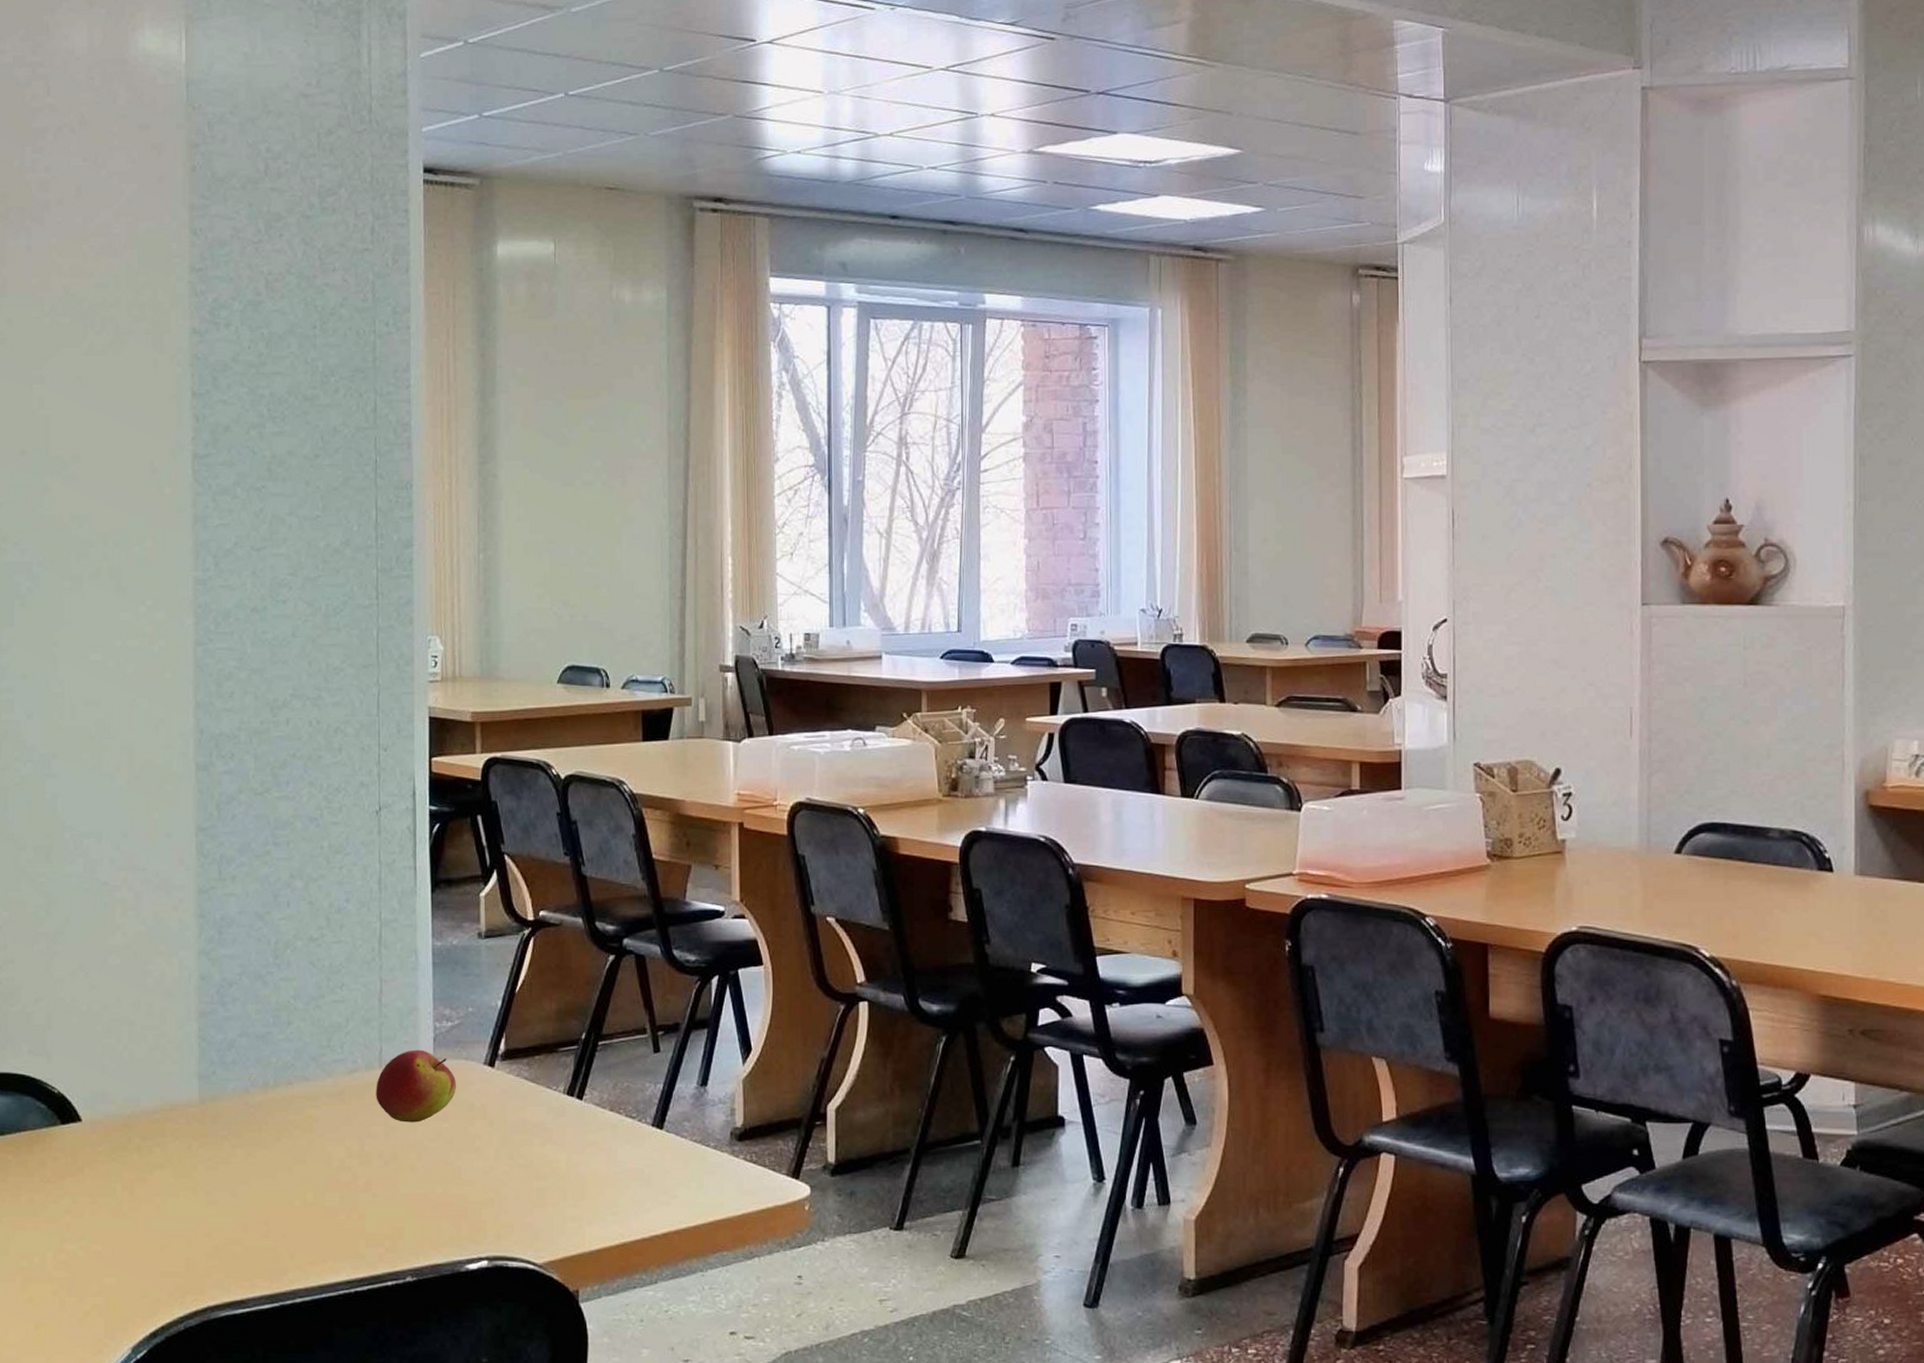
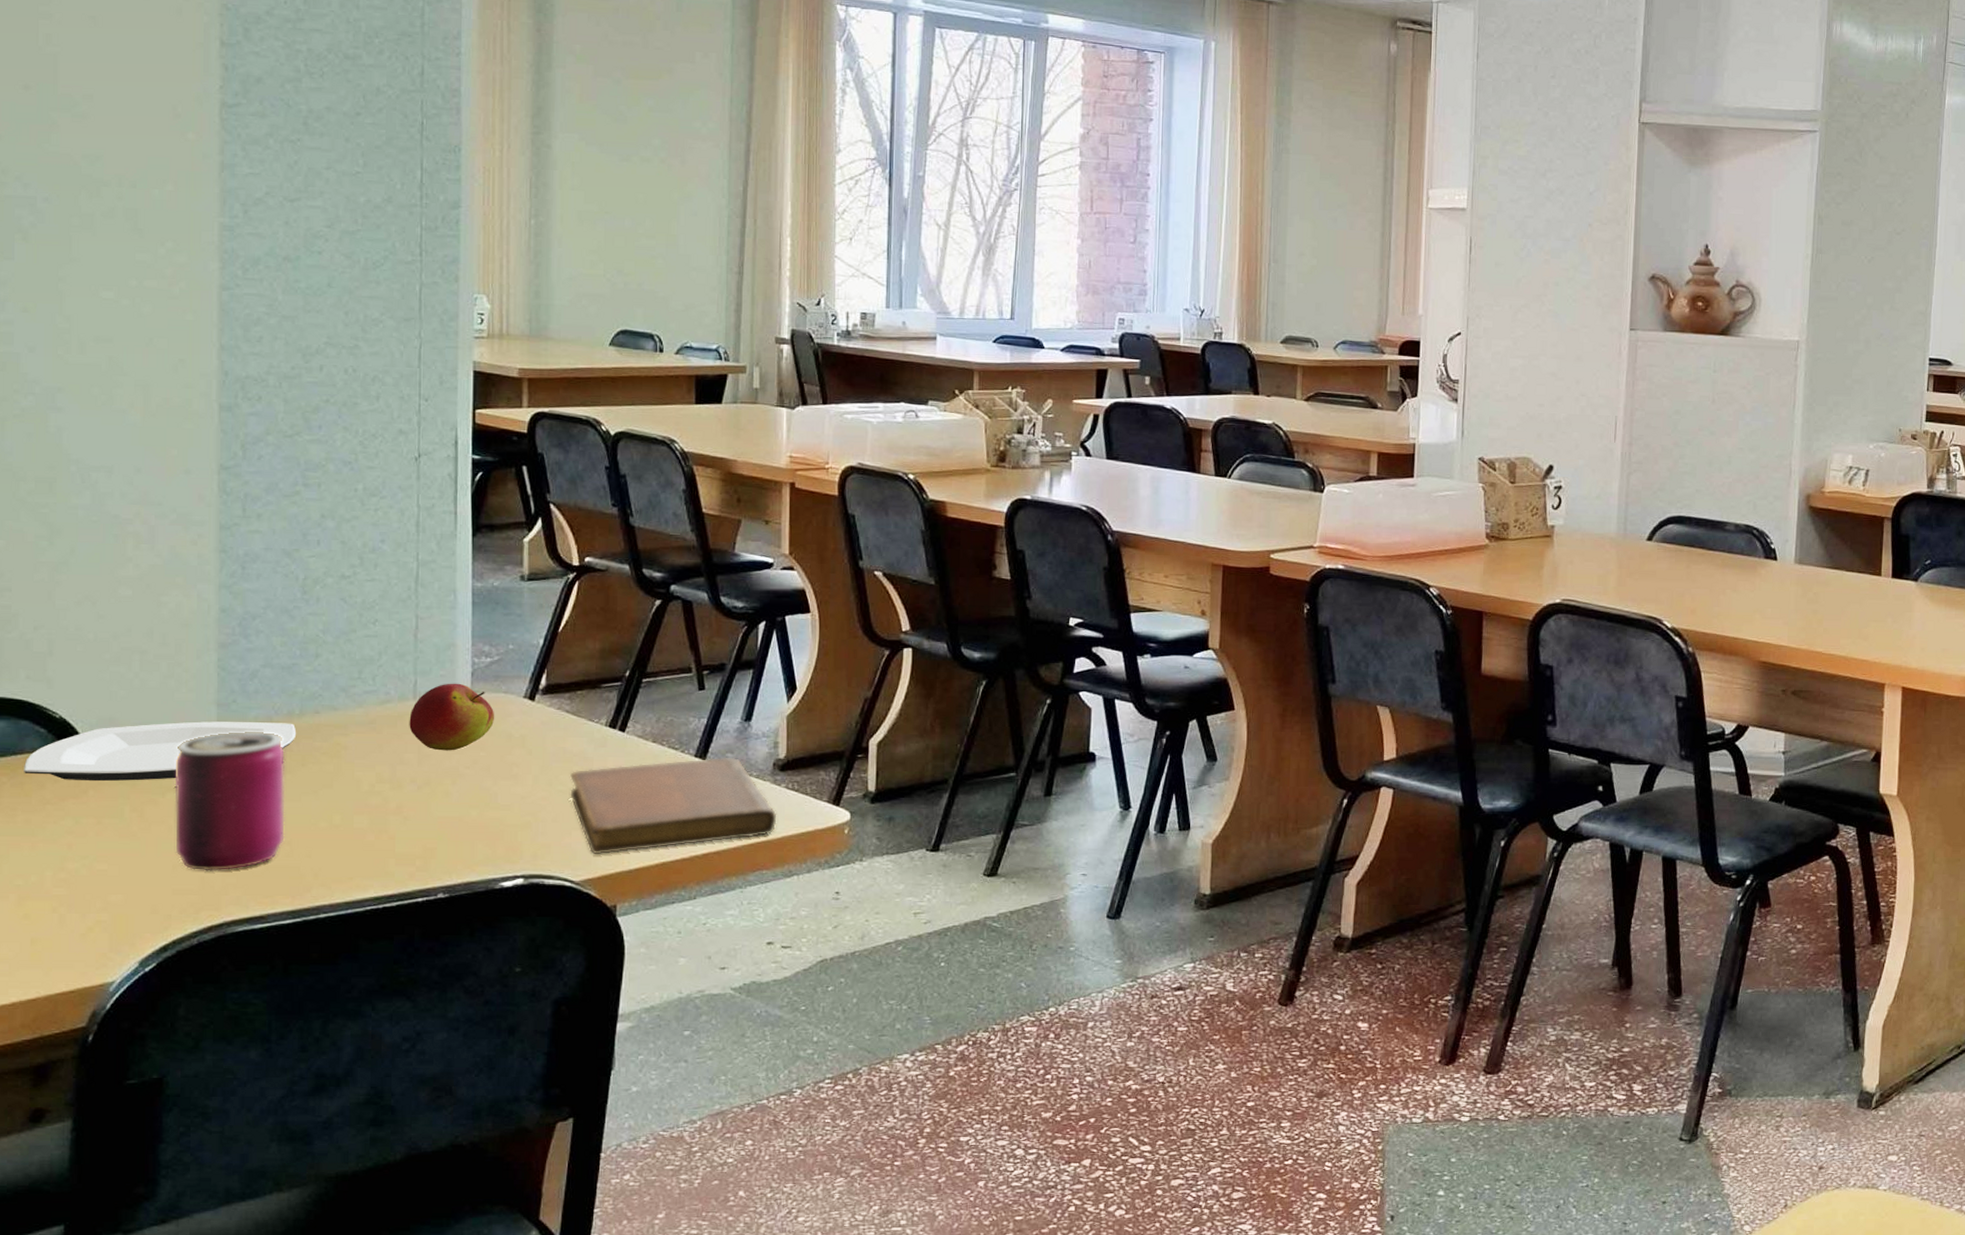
plate: none [27,1095,272,1158] -> present [24,721,297,781]
can: none [161,1105,262,1253] -> present [174,732,285,871]
notebook: none [530,1126,736,1235] -> present [570,757,777,855]

